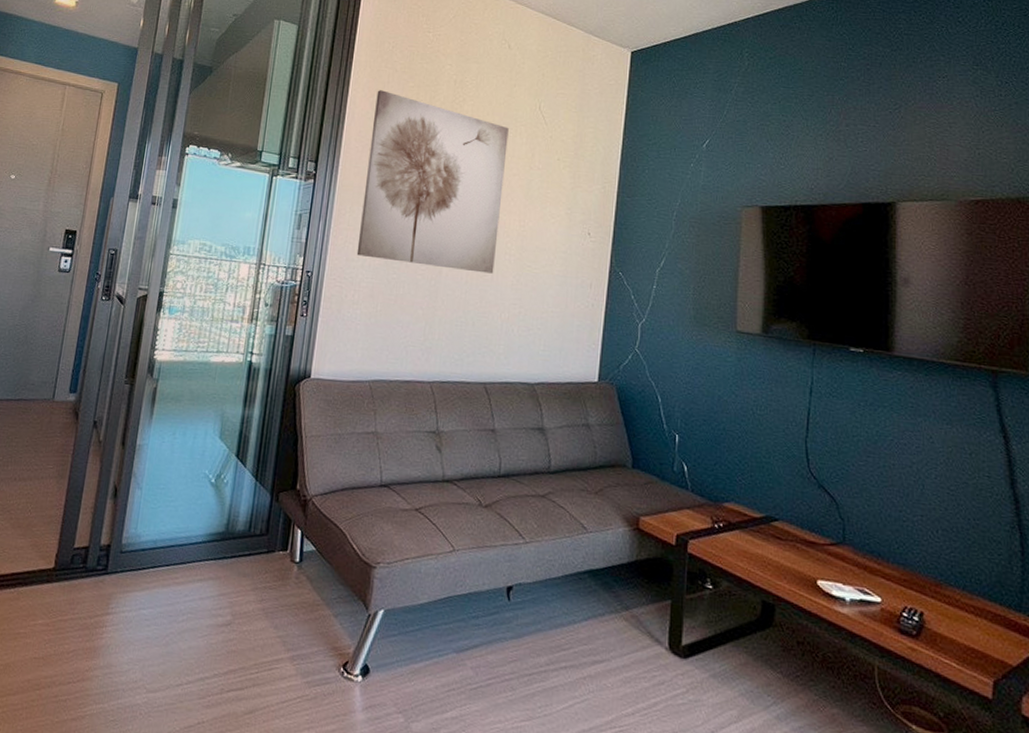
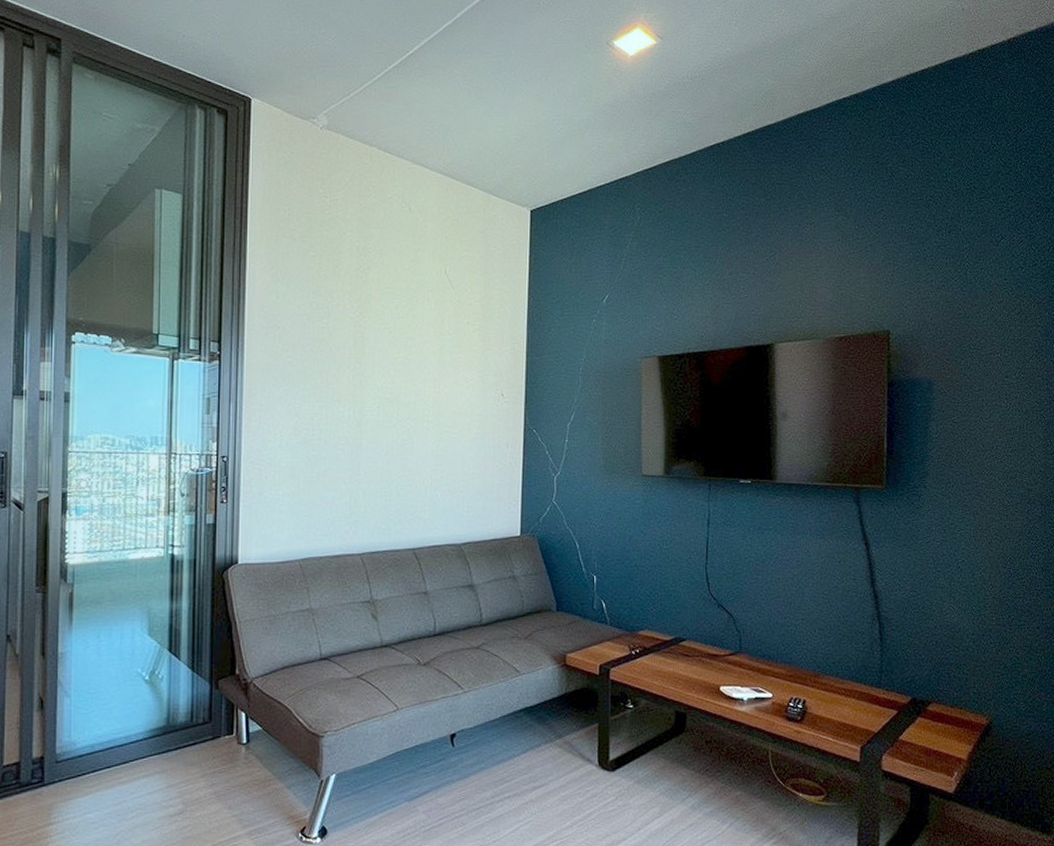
wall art: present [356,90,509,274] -> none [272,261,417,442]

